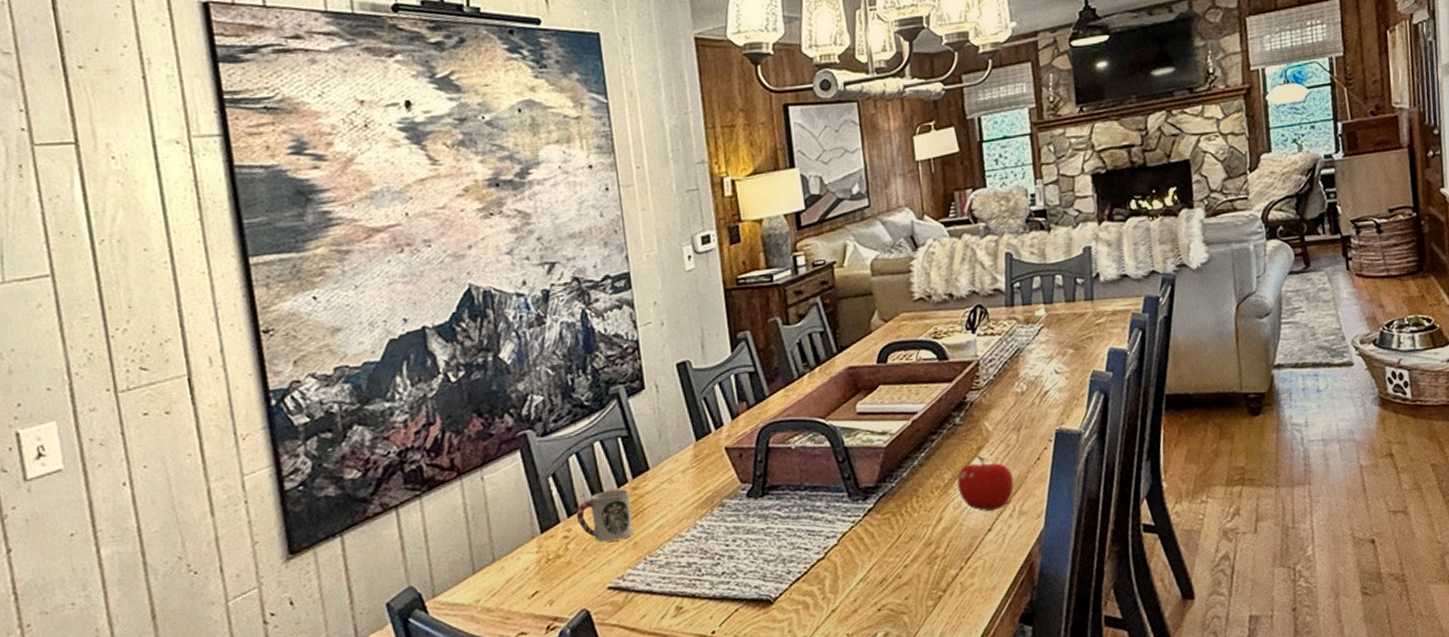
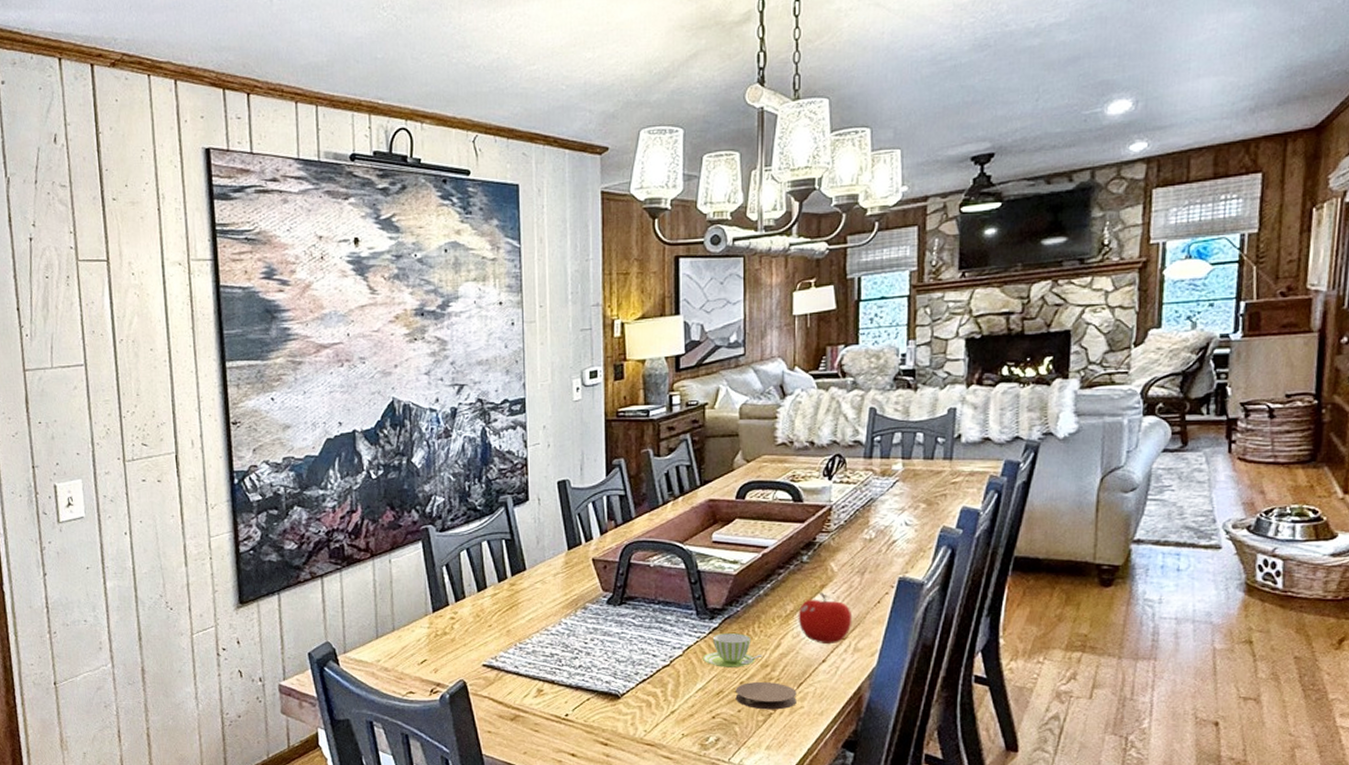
cup: present [576,489,634,542] -> none [462,584,508,626]
cup: none [860,511,924,552] -> present [703,632,762,667]
coaster: none [899,561,966,594] -> present [735,681,797,710]

